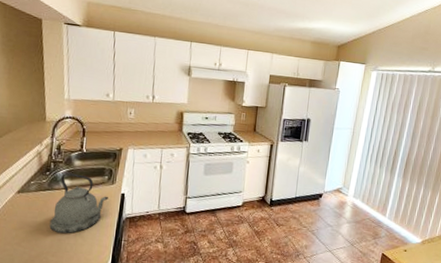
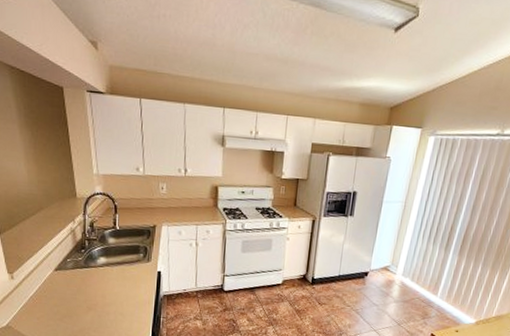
kettle: present [49,173,108,234] -> none [89,250,145,311]

